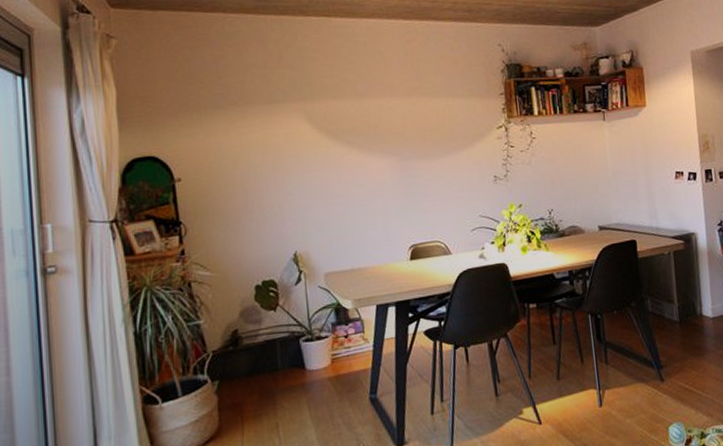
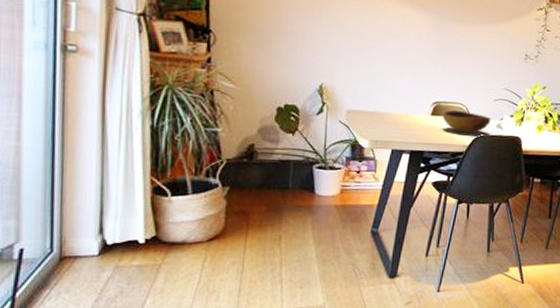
bowl: none [421,248,473,272] -> present [442,110,491,133]

